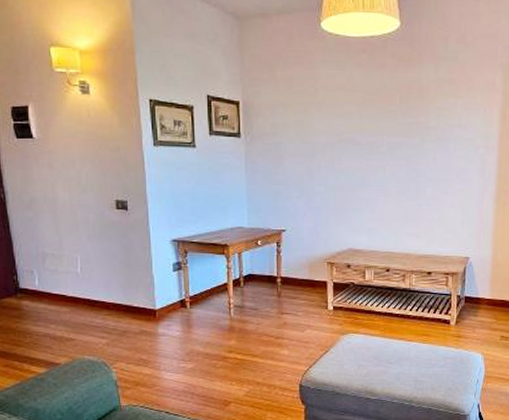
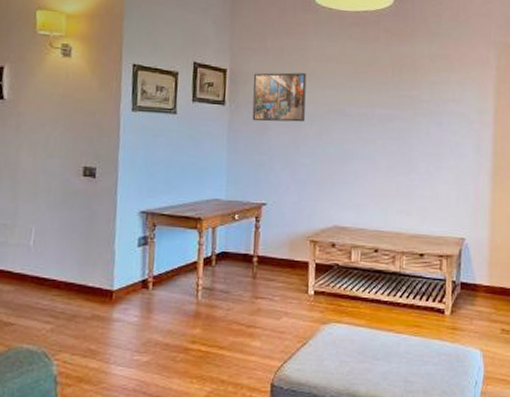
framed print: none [265,103,317,153] -> present [252,72,307,122]

